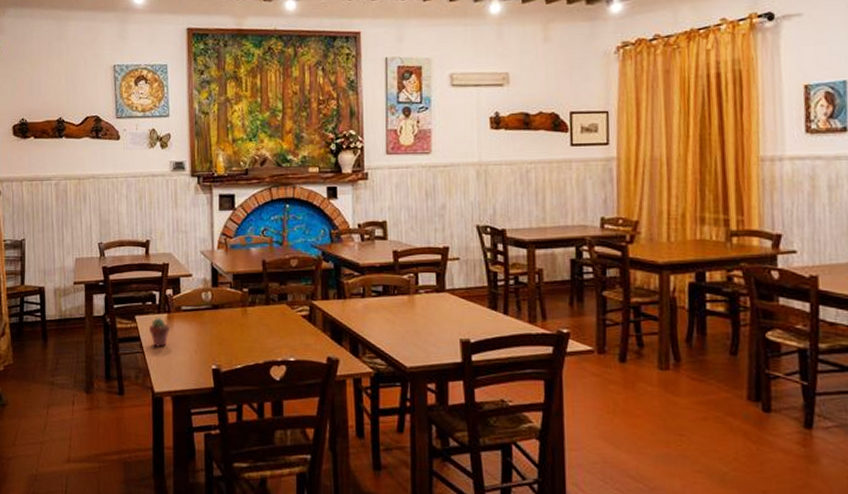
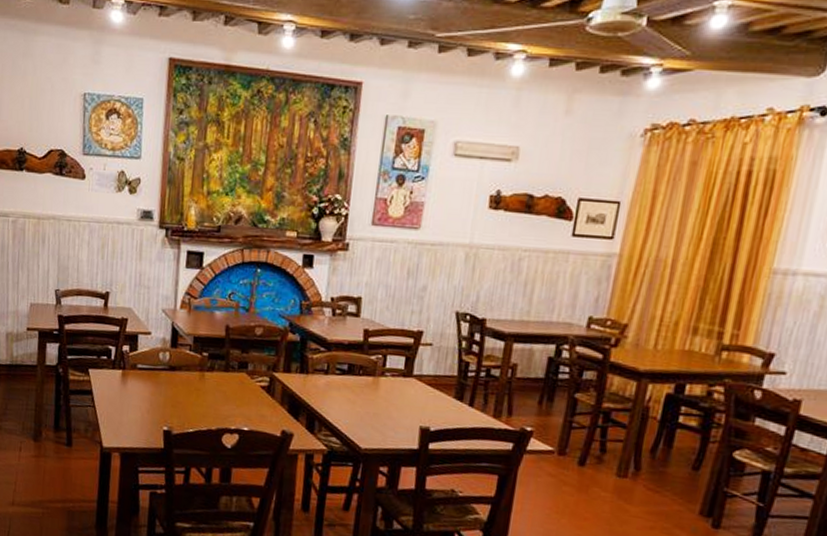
potted succulent: present [150,318,171,347] -> none [102,373,125,403]

